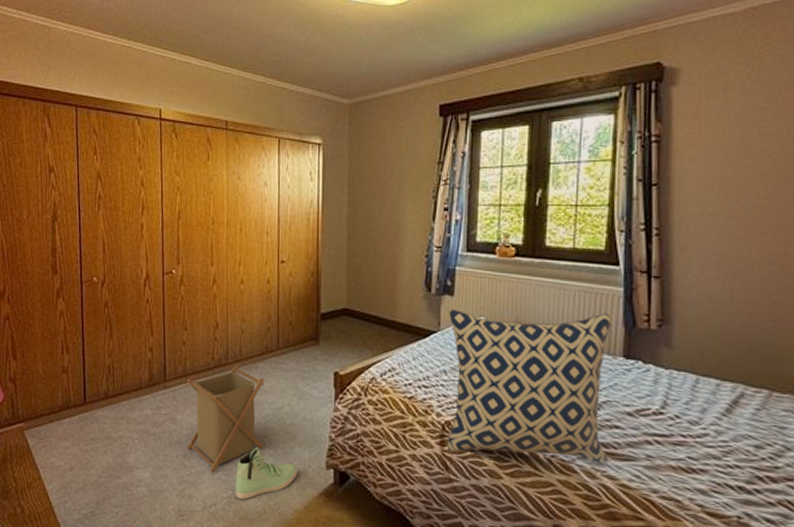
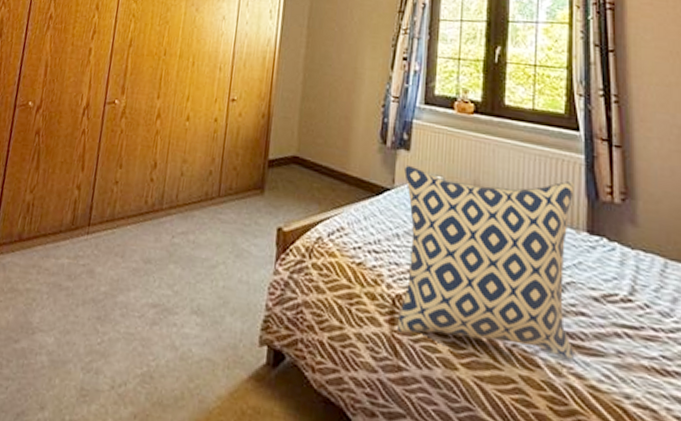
laundry basket: present [186,365,265,473] -> none [102,212,201,343]
sneaker: present [234,447,298,500] -> none [150,313,227,379]

